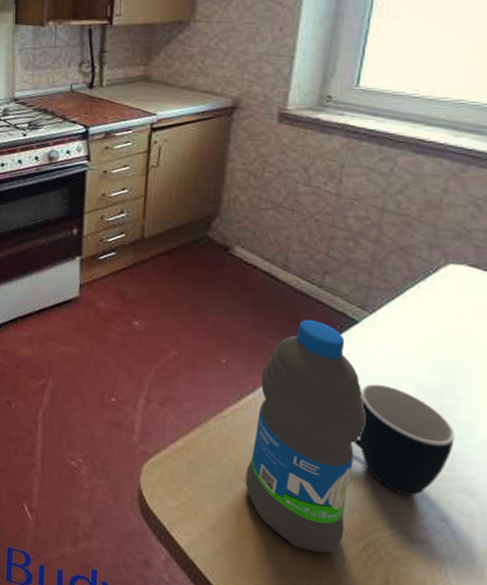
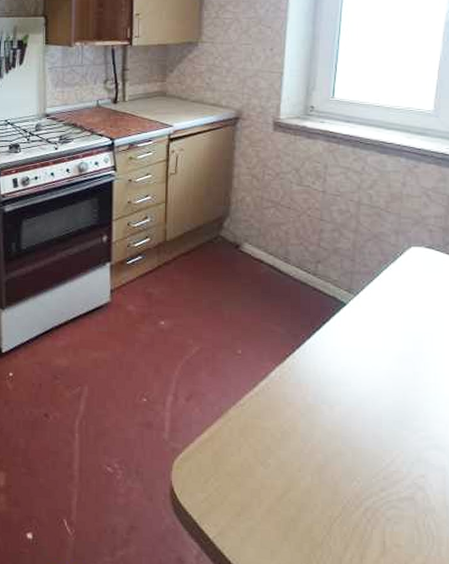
water bottle: present [245,319,366,553] -> none [263,305,358,524]
mug: present [353,384,455,496] -> none [349,359,426,458]

